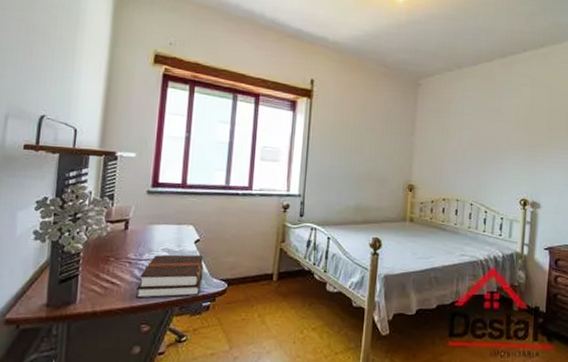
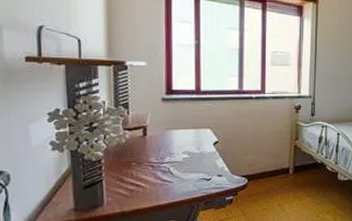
hardback book: present [135,254,204,298] -> none [161,156,224,197]

